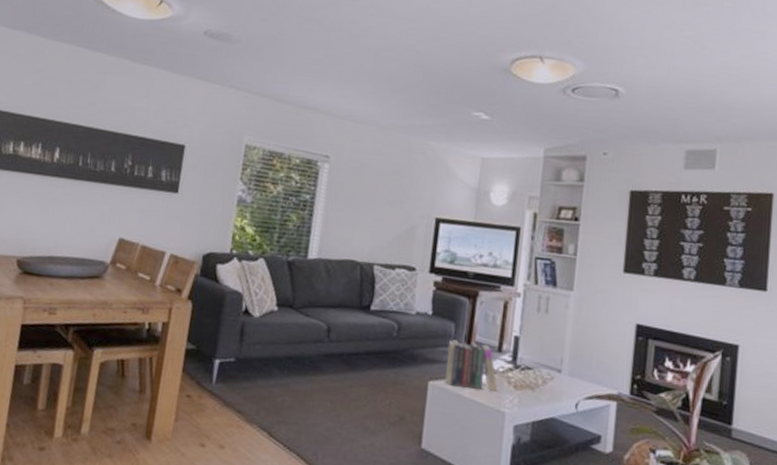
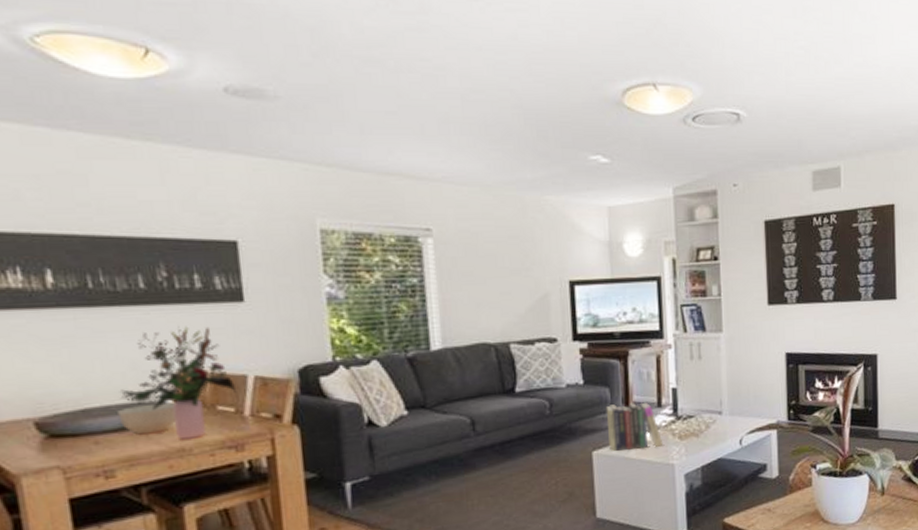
bowl: none [70,261,111,286] -> present [117,402,177,435]
bouquet: none [75,204,156,296] -> present [120,326,237,439]

